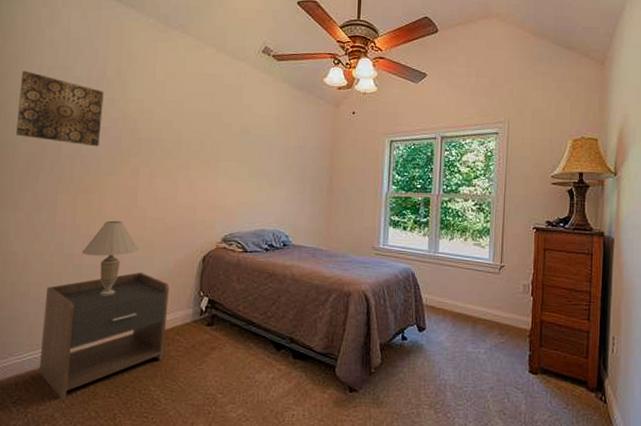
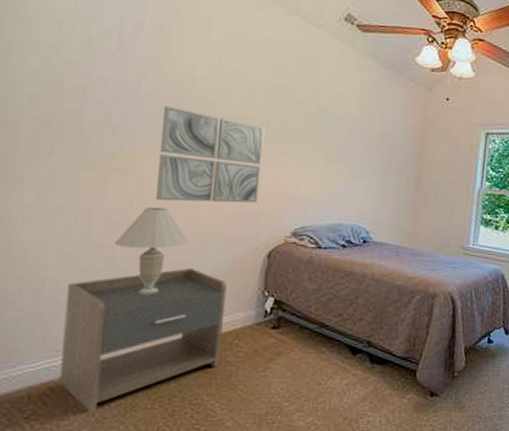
wall art: present [16,70,104,147] -> none [20,12,142,117]
wall art: none [113,136,199,216] -> present [155,106,265,203]

